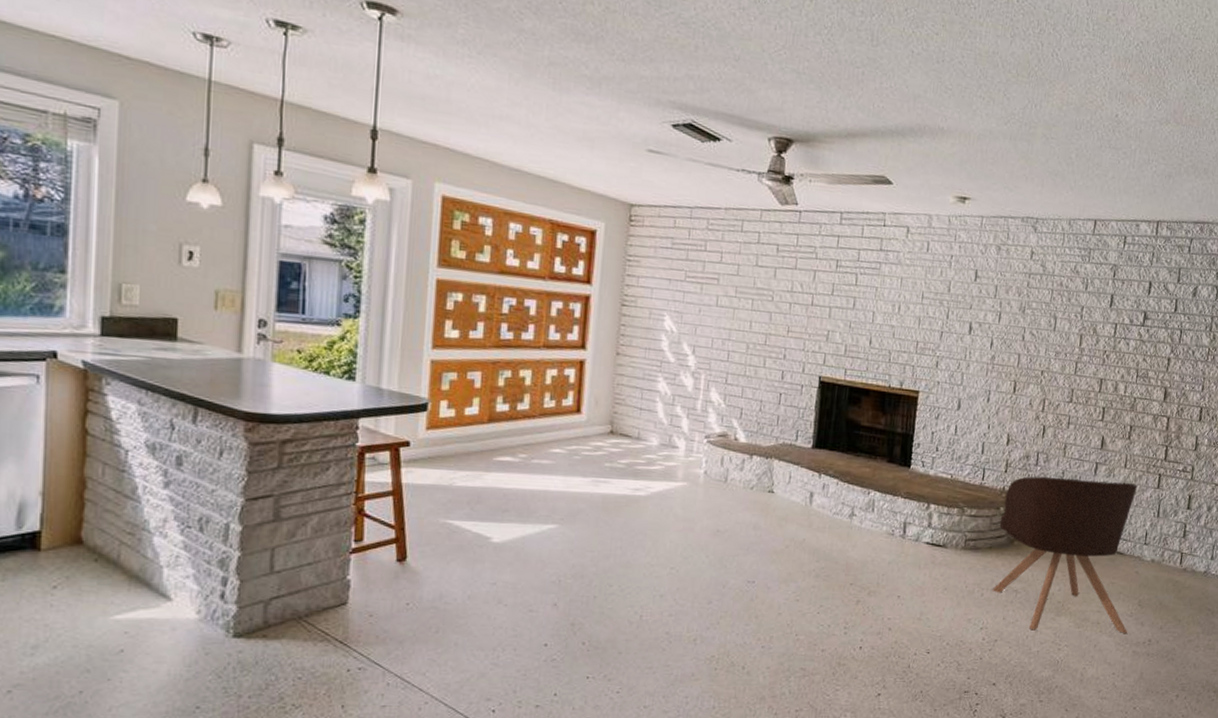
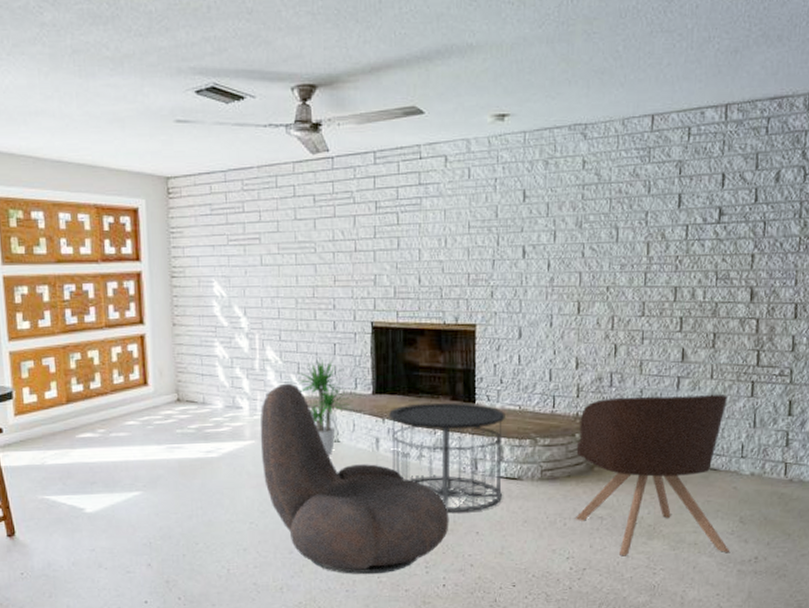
armchair: none [691,427,873,632] -> present [260,383,449,575]
potted plant: none [737,406,789,505] -> present [296,358,350,455]
side table: none [823,462,938,576] -> present [389,402,505,513]

